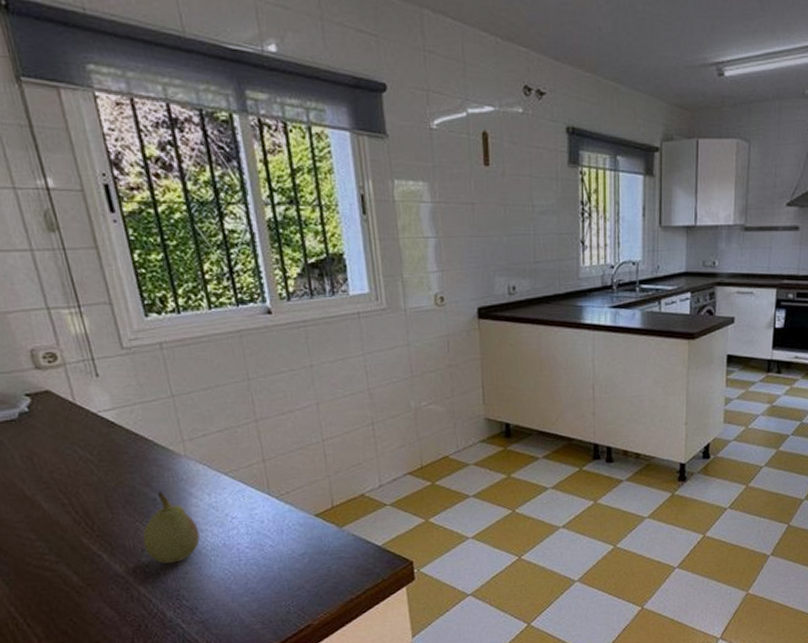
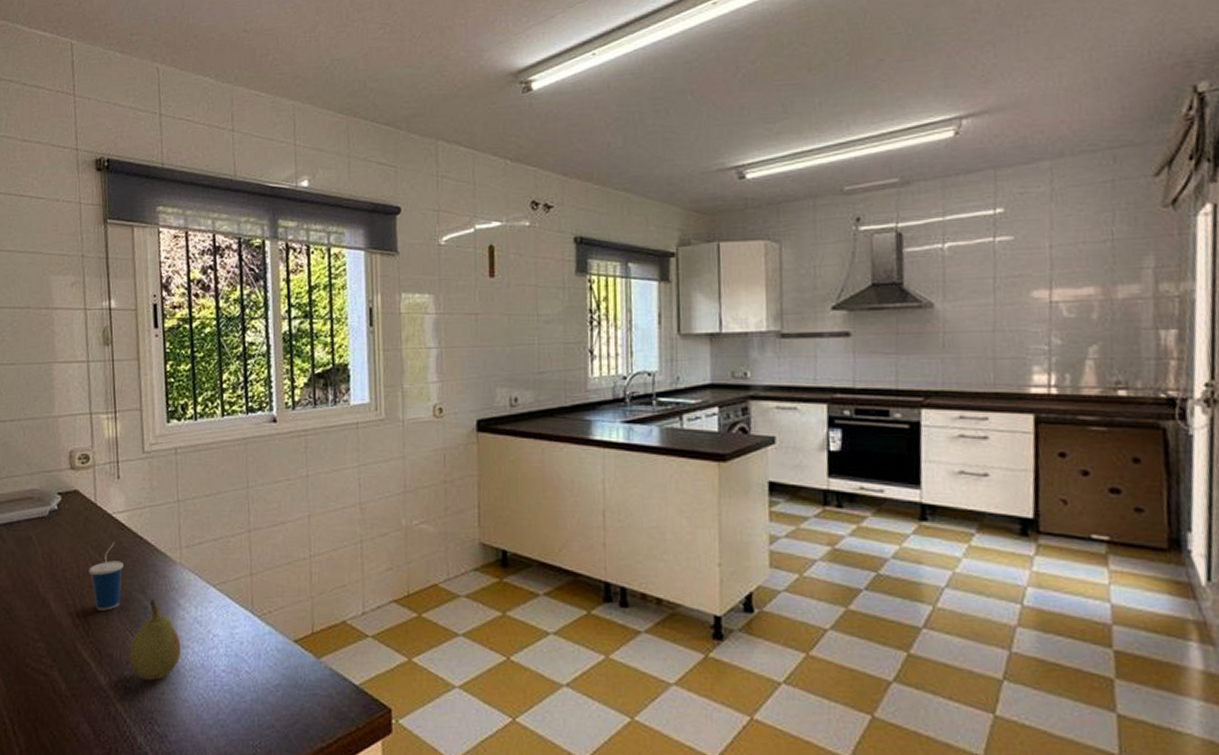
cup: none [80,440,124,506] -> present [88,542,123,611]

